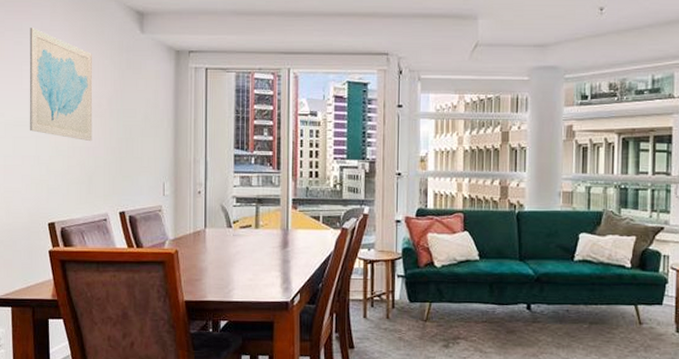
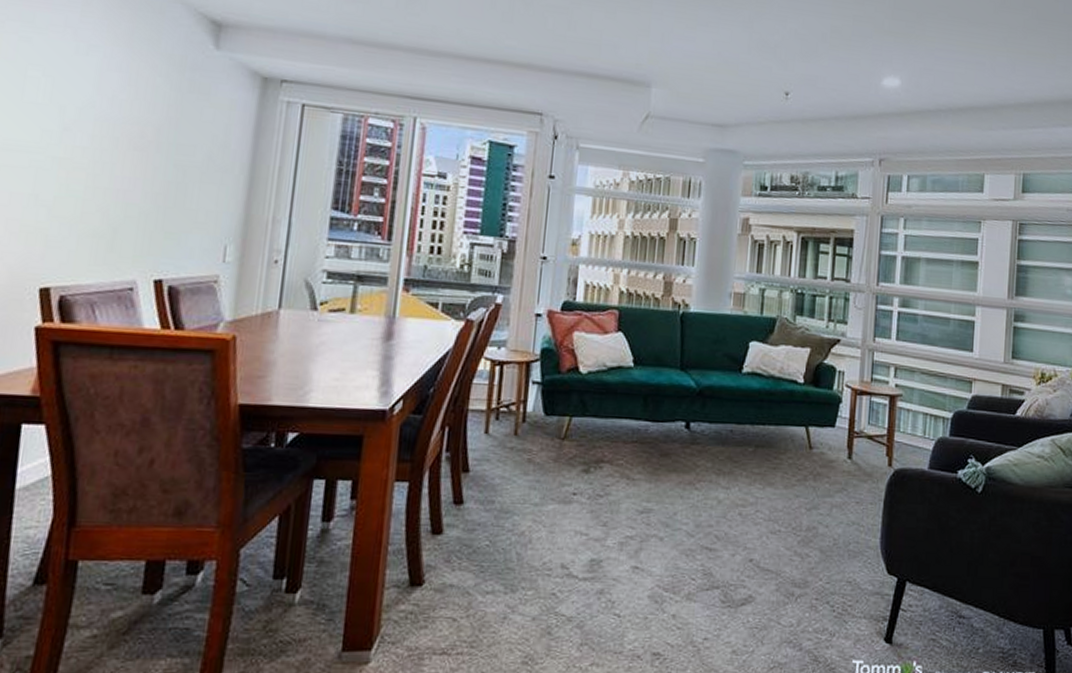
wall art: present [29,28,93,142] -> none [27,21,140,182]

